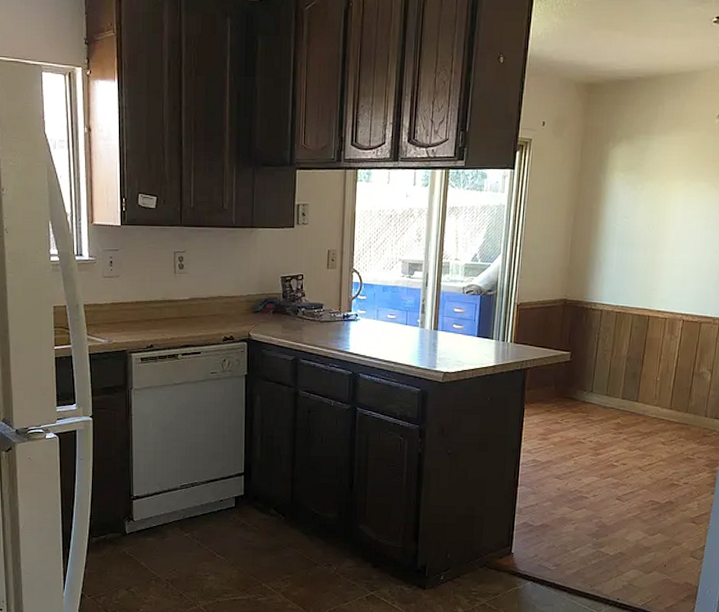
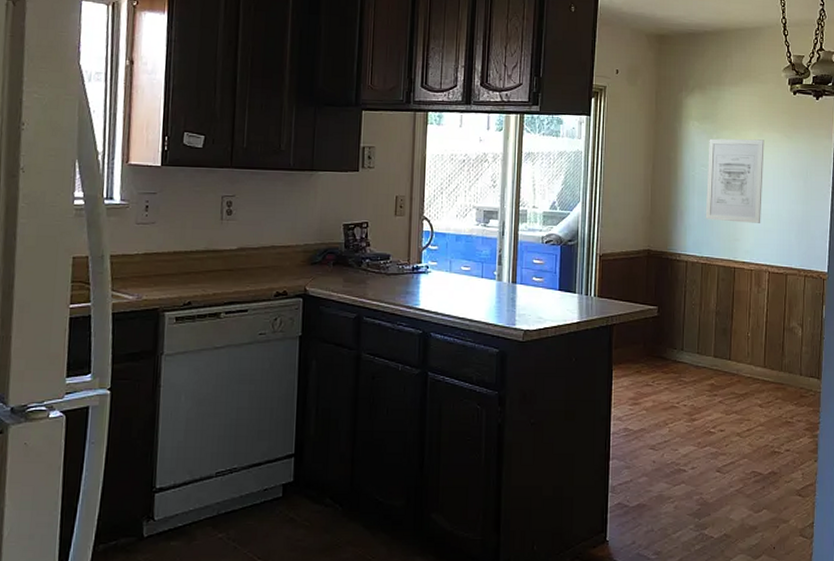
wall art: none [623,189,691,273] -> present [705,138,764,223]

